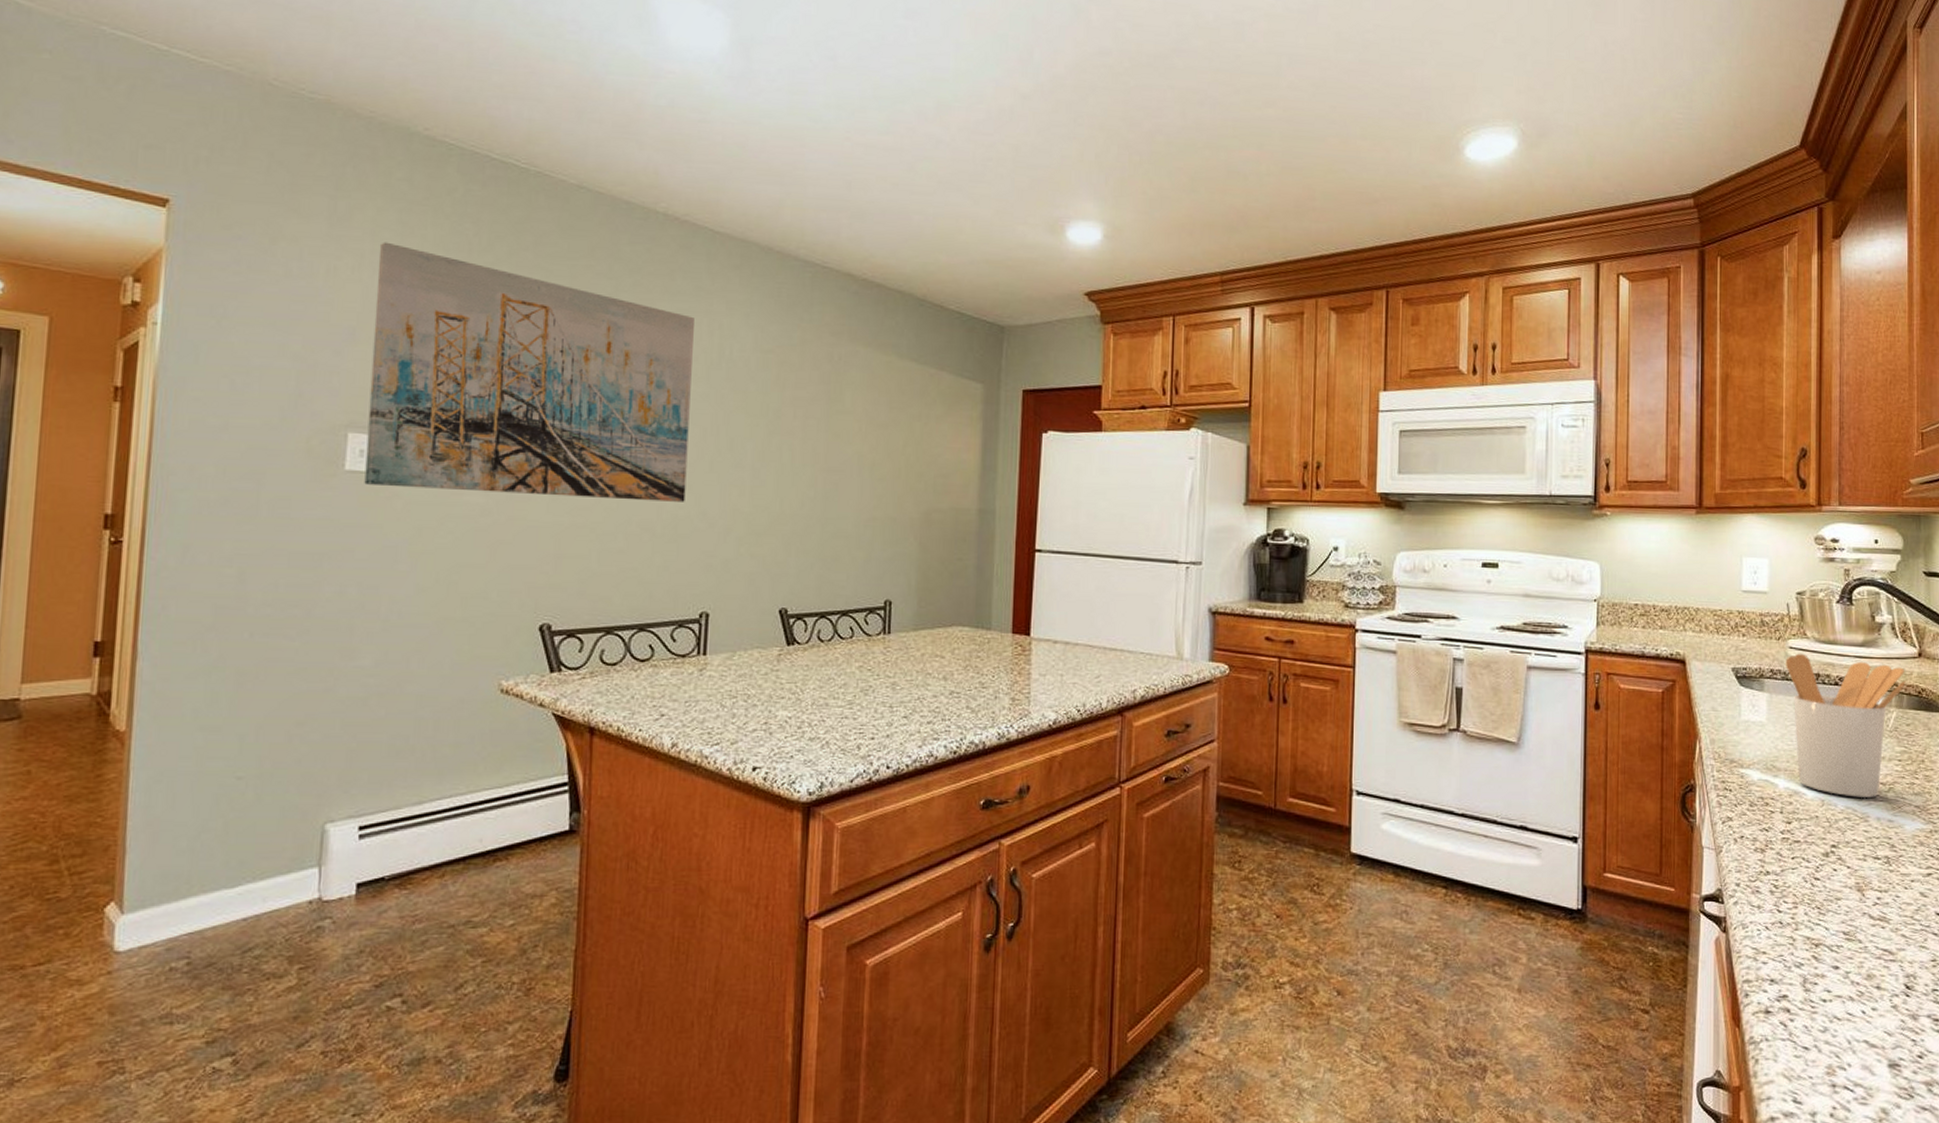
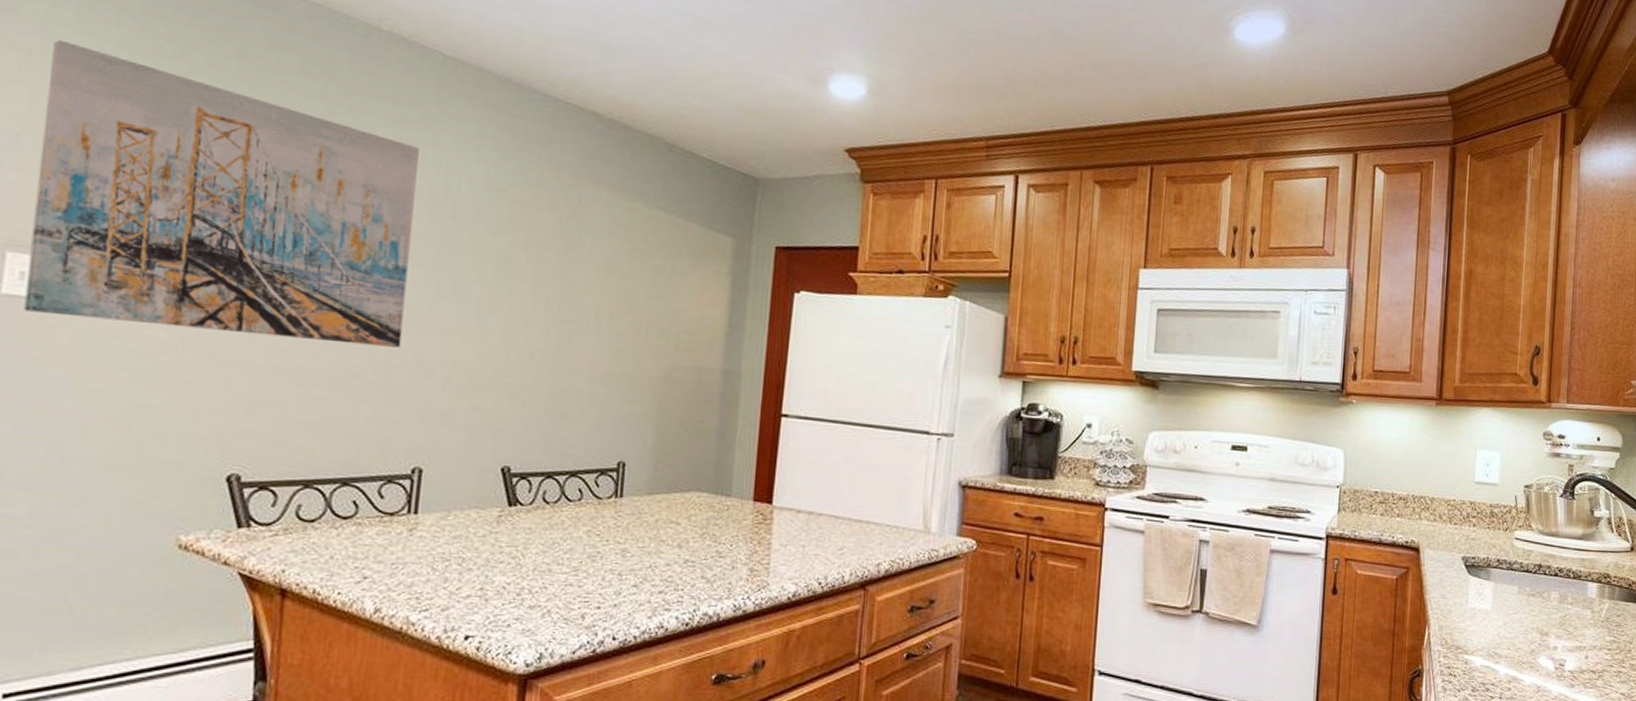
utensil holder: present [1785,653,1907,799] -> none [1511,544,1619,686]

